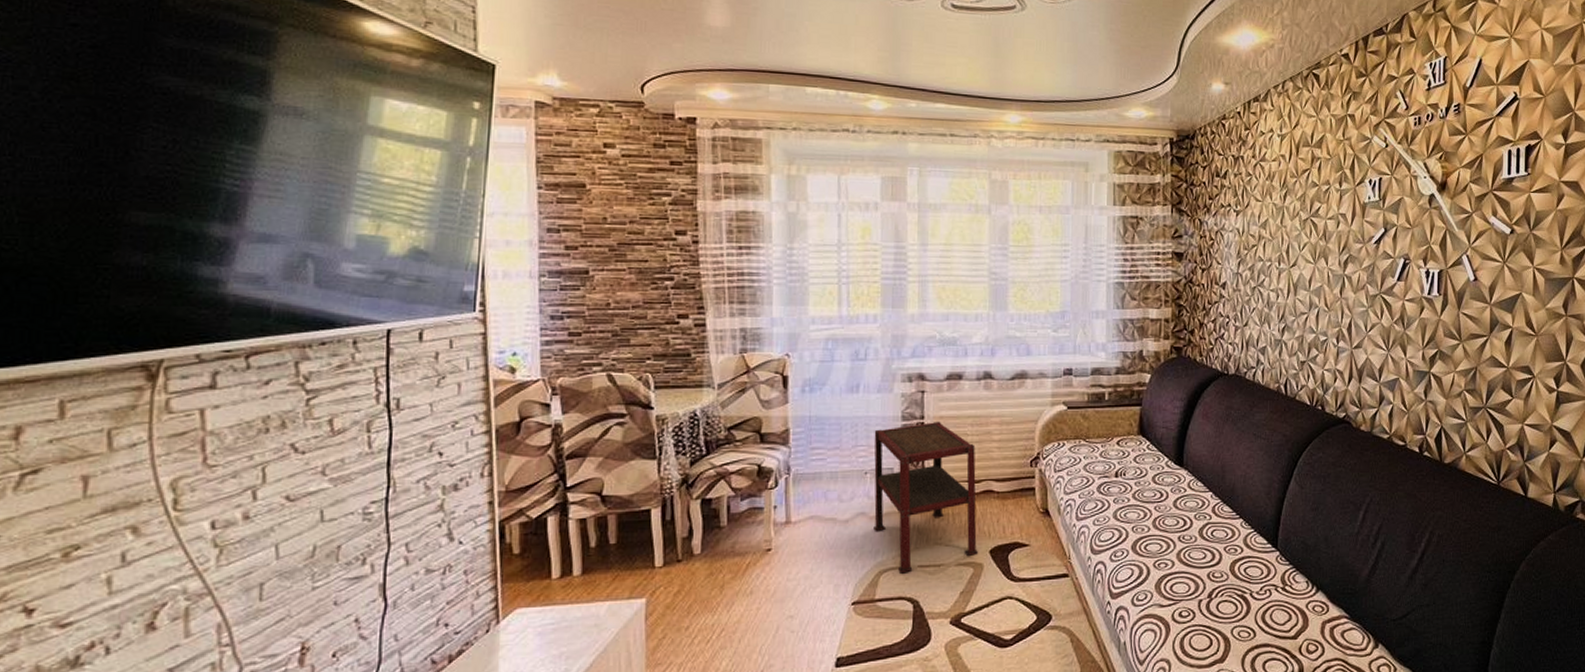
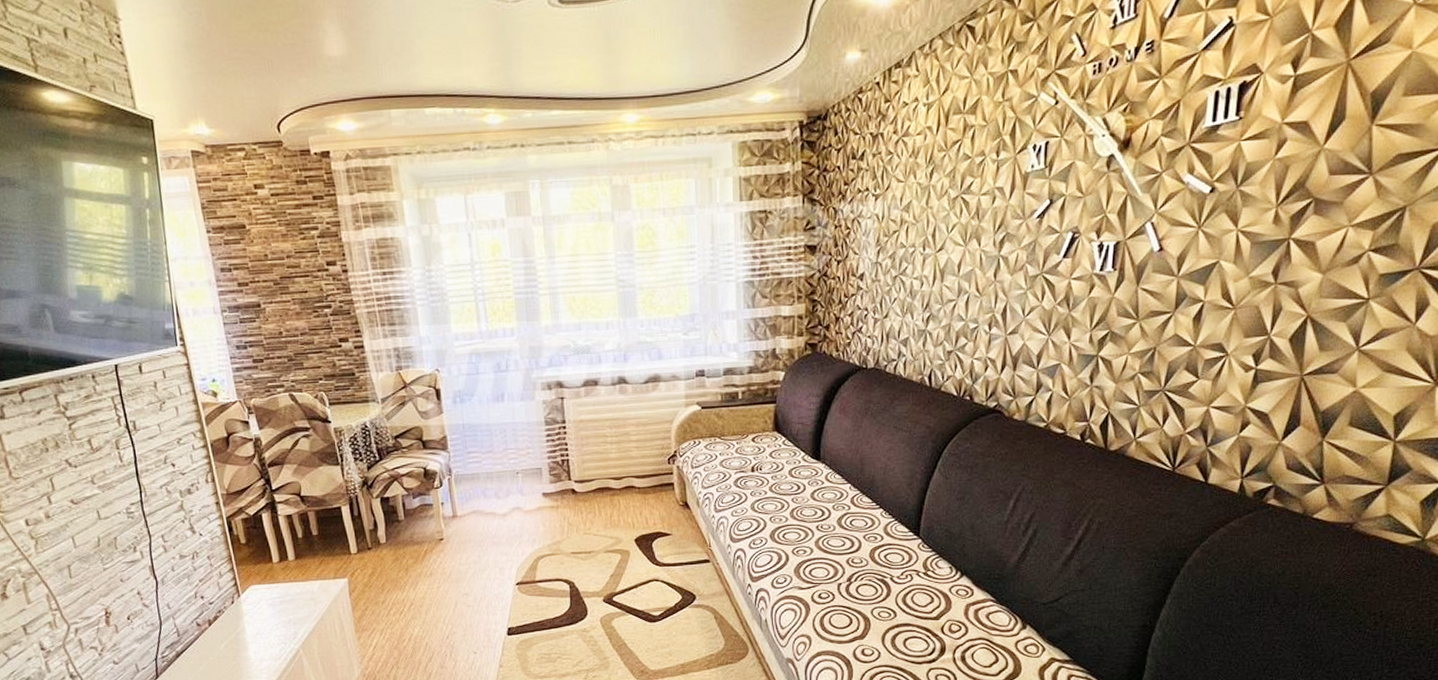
side table: present [873,422,978,574] -> none [521,425,624,559]

